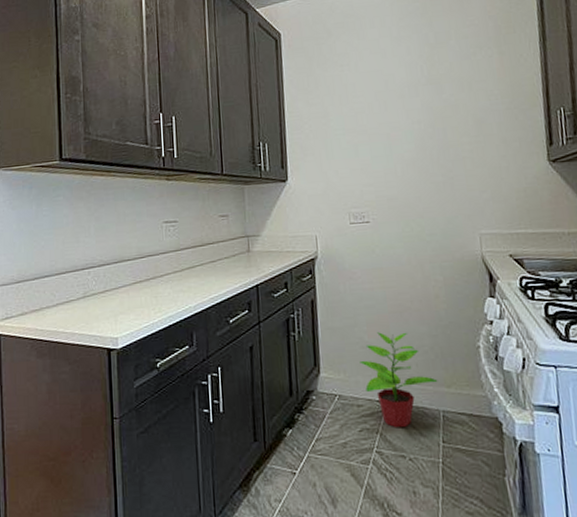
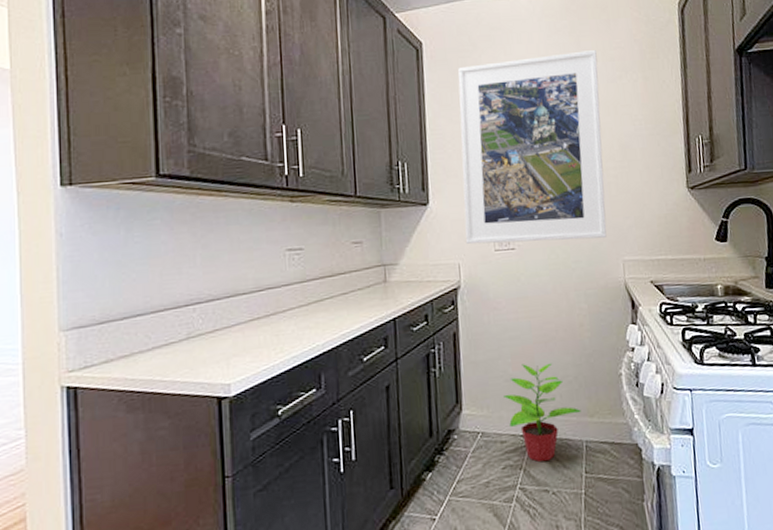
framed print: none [314,29,462,218] -> present [458,50,607,245]

